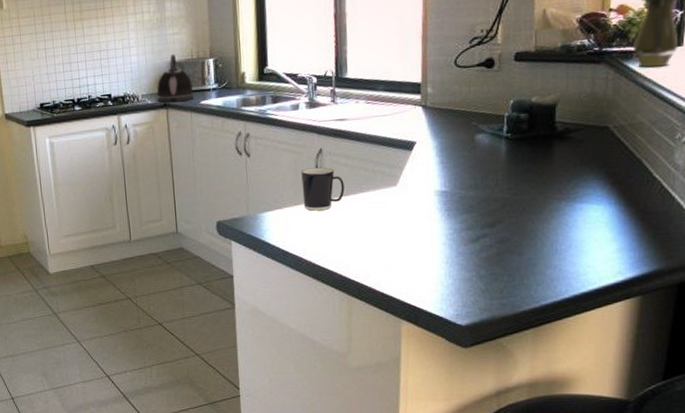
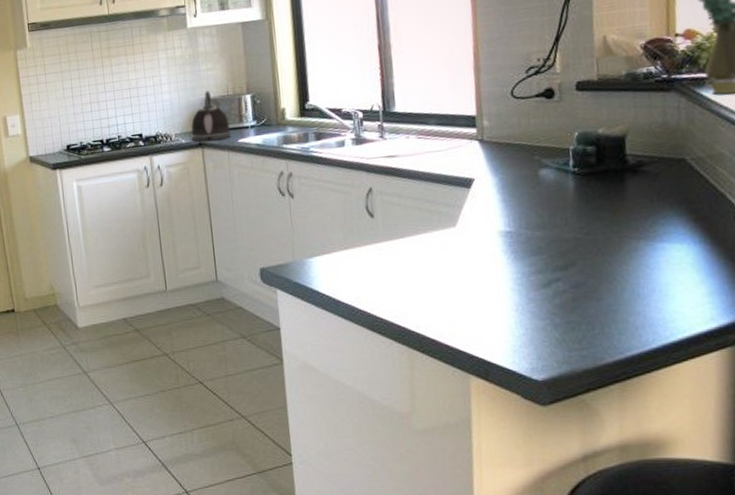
mug: present [301,167,345,211] -> none [350,207,399,255]

